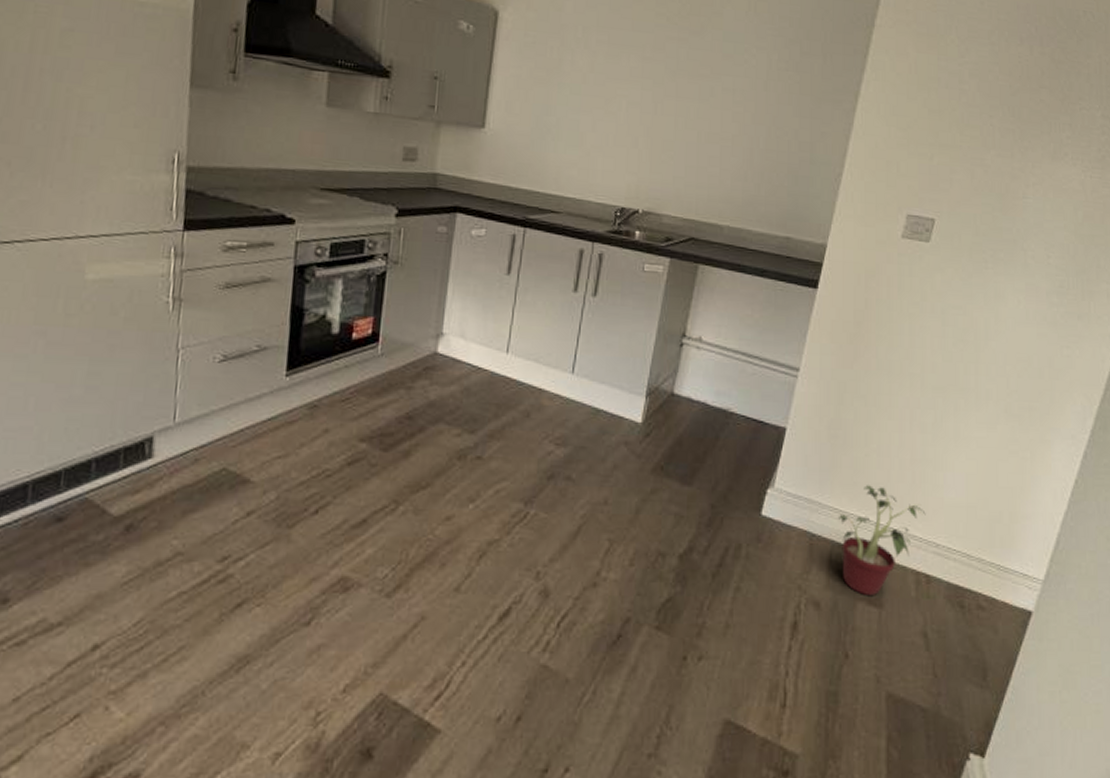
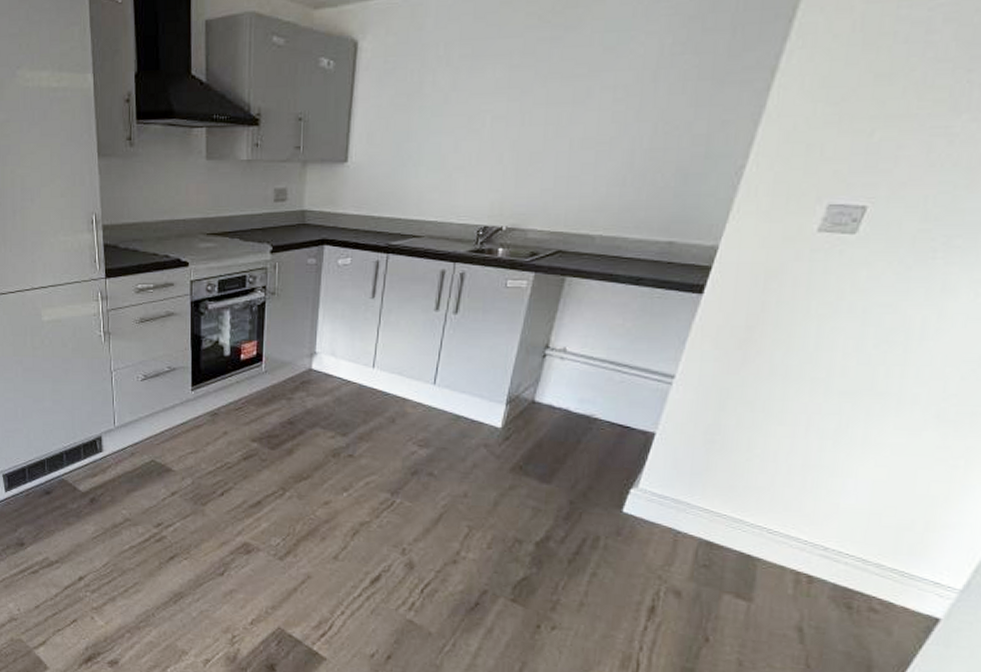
potted plant: present [837,485,926,595] -> none [707,489,815,590]

